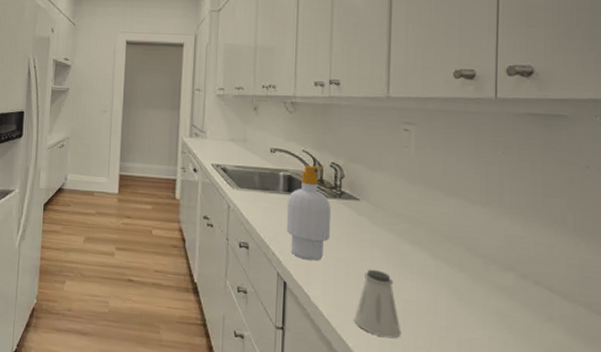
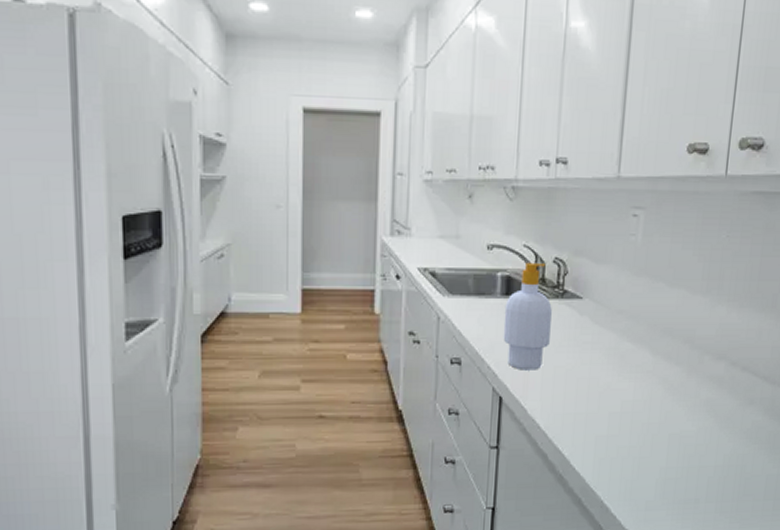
saltshaker: present [354,269,401,339] -> none [571,373,617,442]

